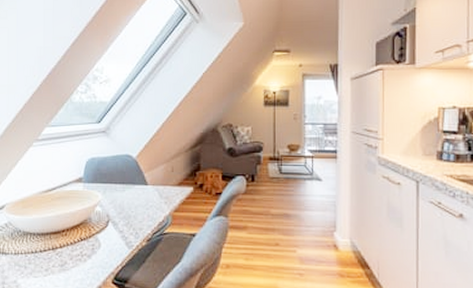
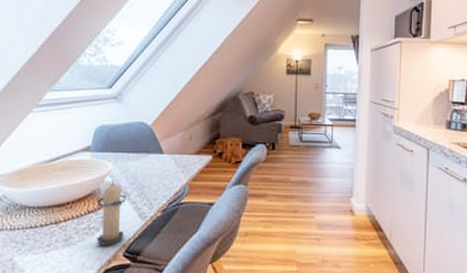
candle: none [88,209,115,272] -> present [96,179,127,245]

